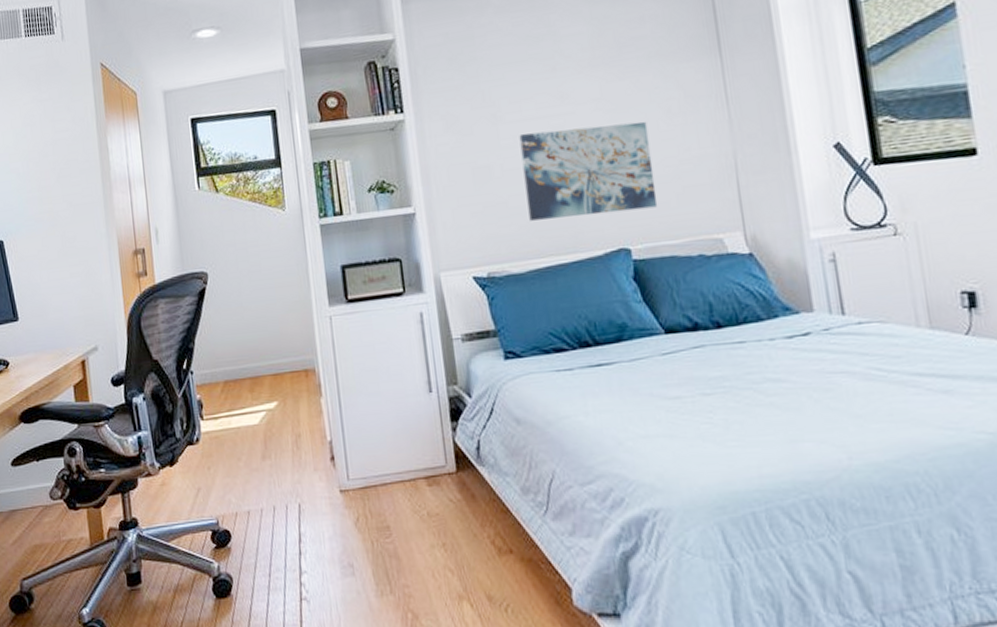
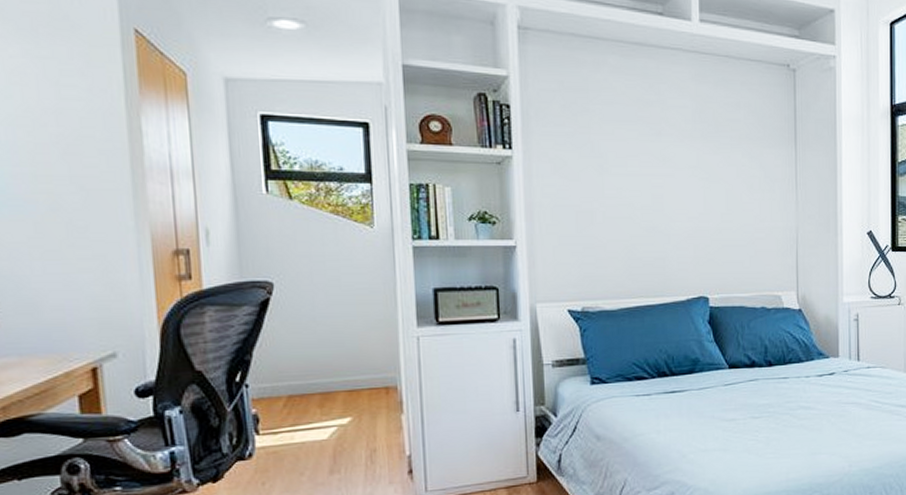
wall art: present [519,121,658,221] -> none [622,188,734,266]

